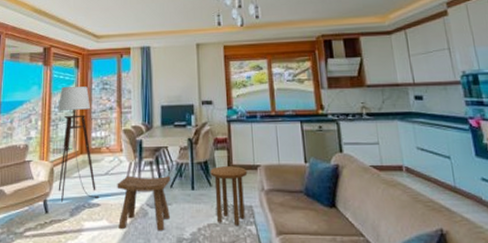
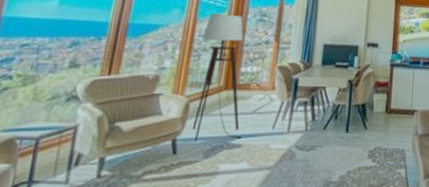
stool: present [117,175,171,230] -> none [260,115,326,173]
side table: present [210,166,248,226] -> none [367,110,404,169]

